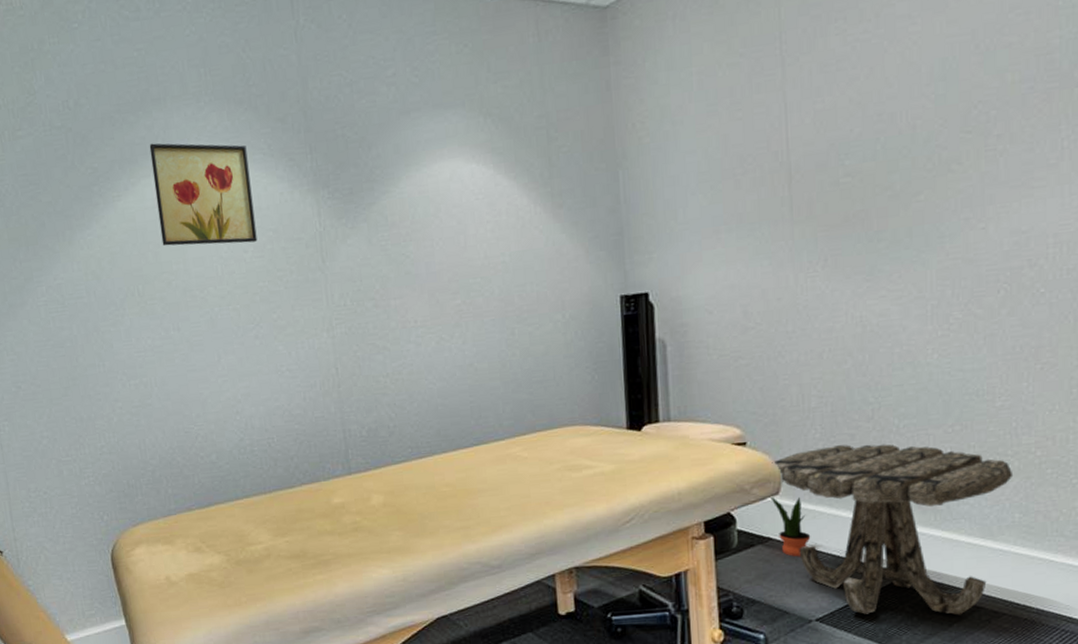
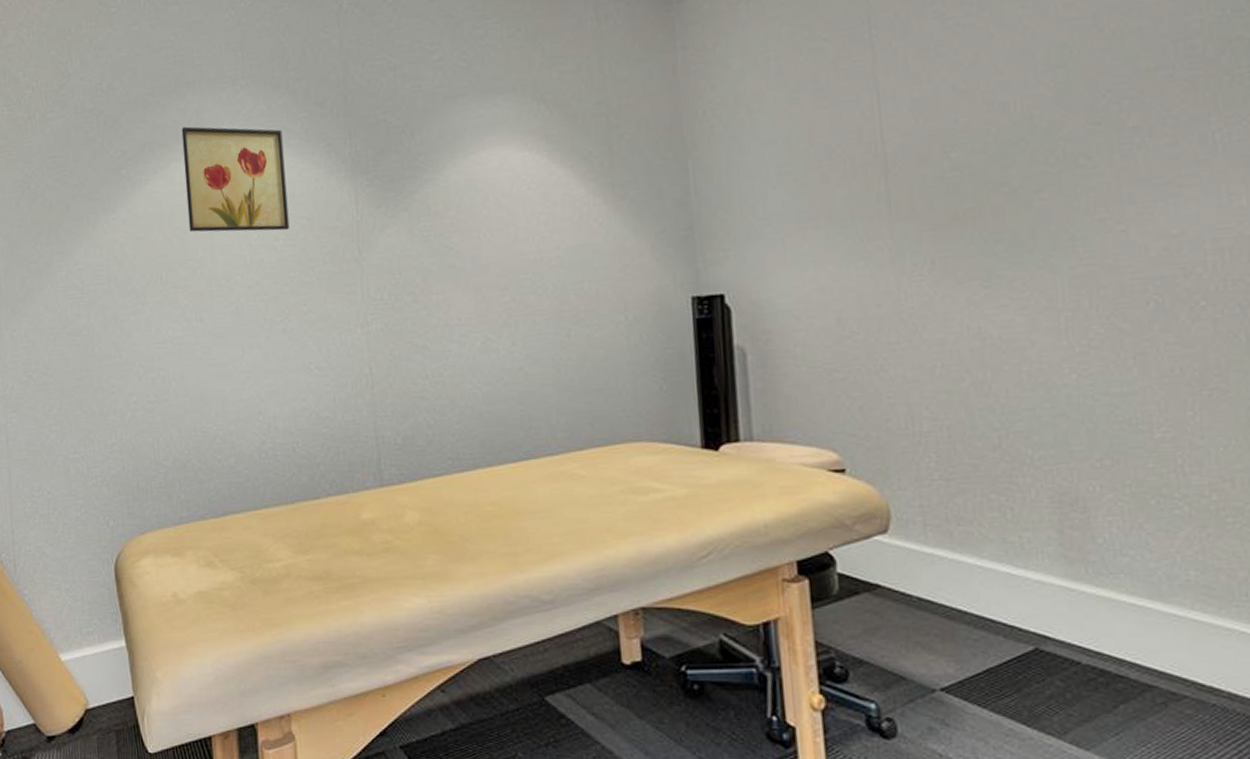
potted plant: present [769,495,811,557] -> none [875,533,930,610]
side table: present [772,444,1014,615] -> none [877,477,1184,695]

